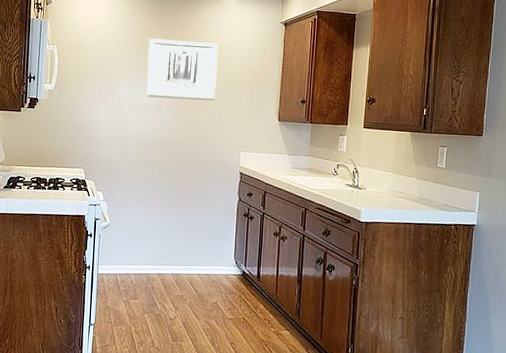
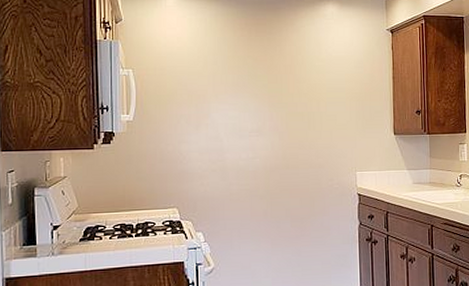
wall art: present [146,38,219,101] -> none [242,54,323,120]

